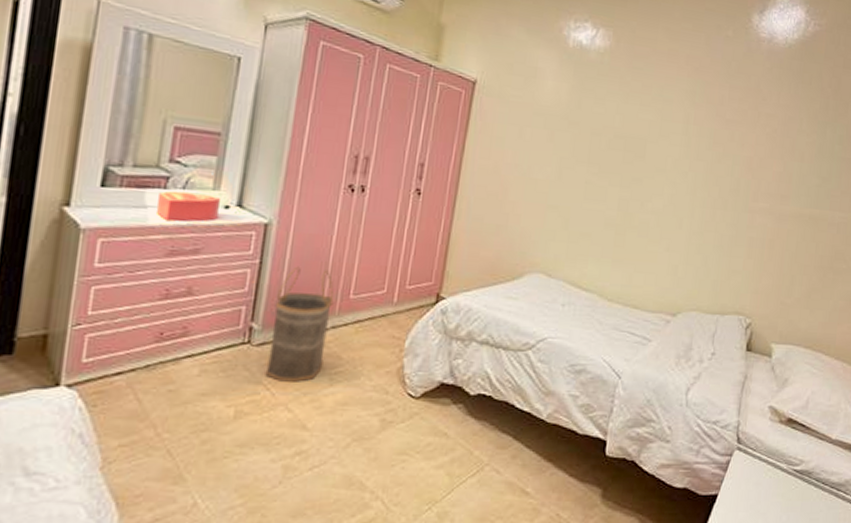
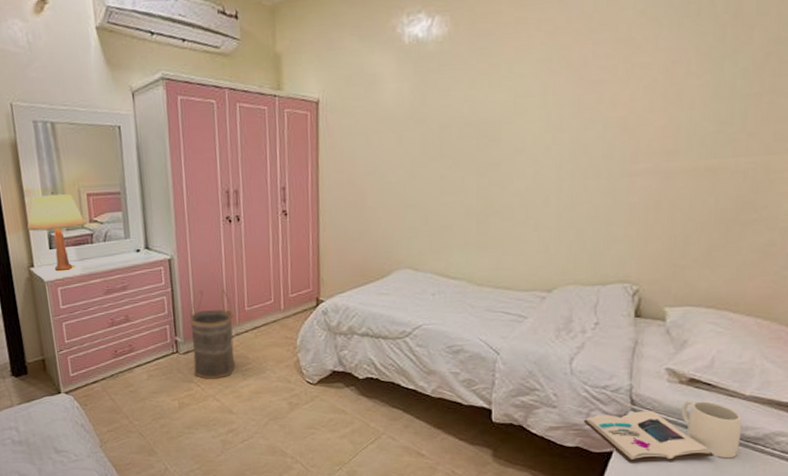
table lamp: none [74,115,164,218] -> present [27,191,86,272]
jewelry box: present [155,190,220,222] -> none [88,243,133,268]
book: none [693,451,805,508] -> present [583,411,714,463]
mug: none [779,441,829,505] -> present [681,400,743,459]

